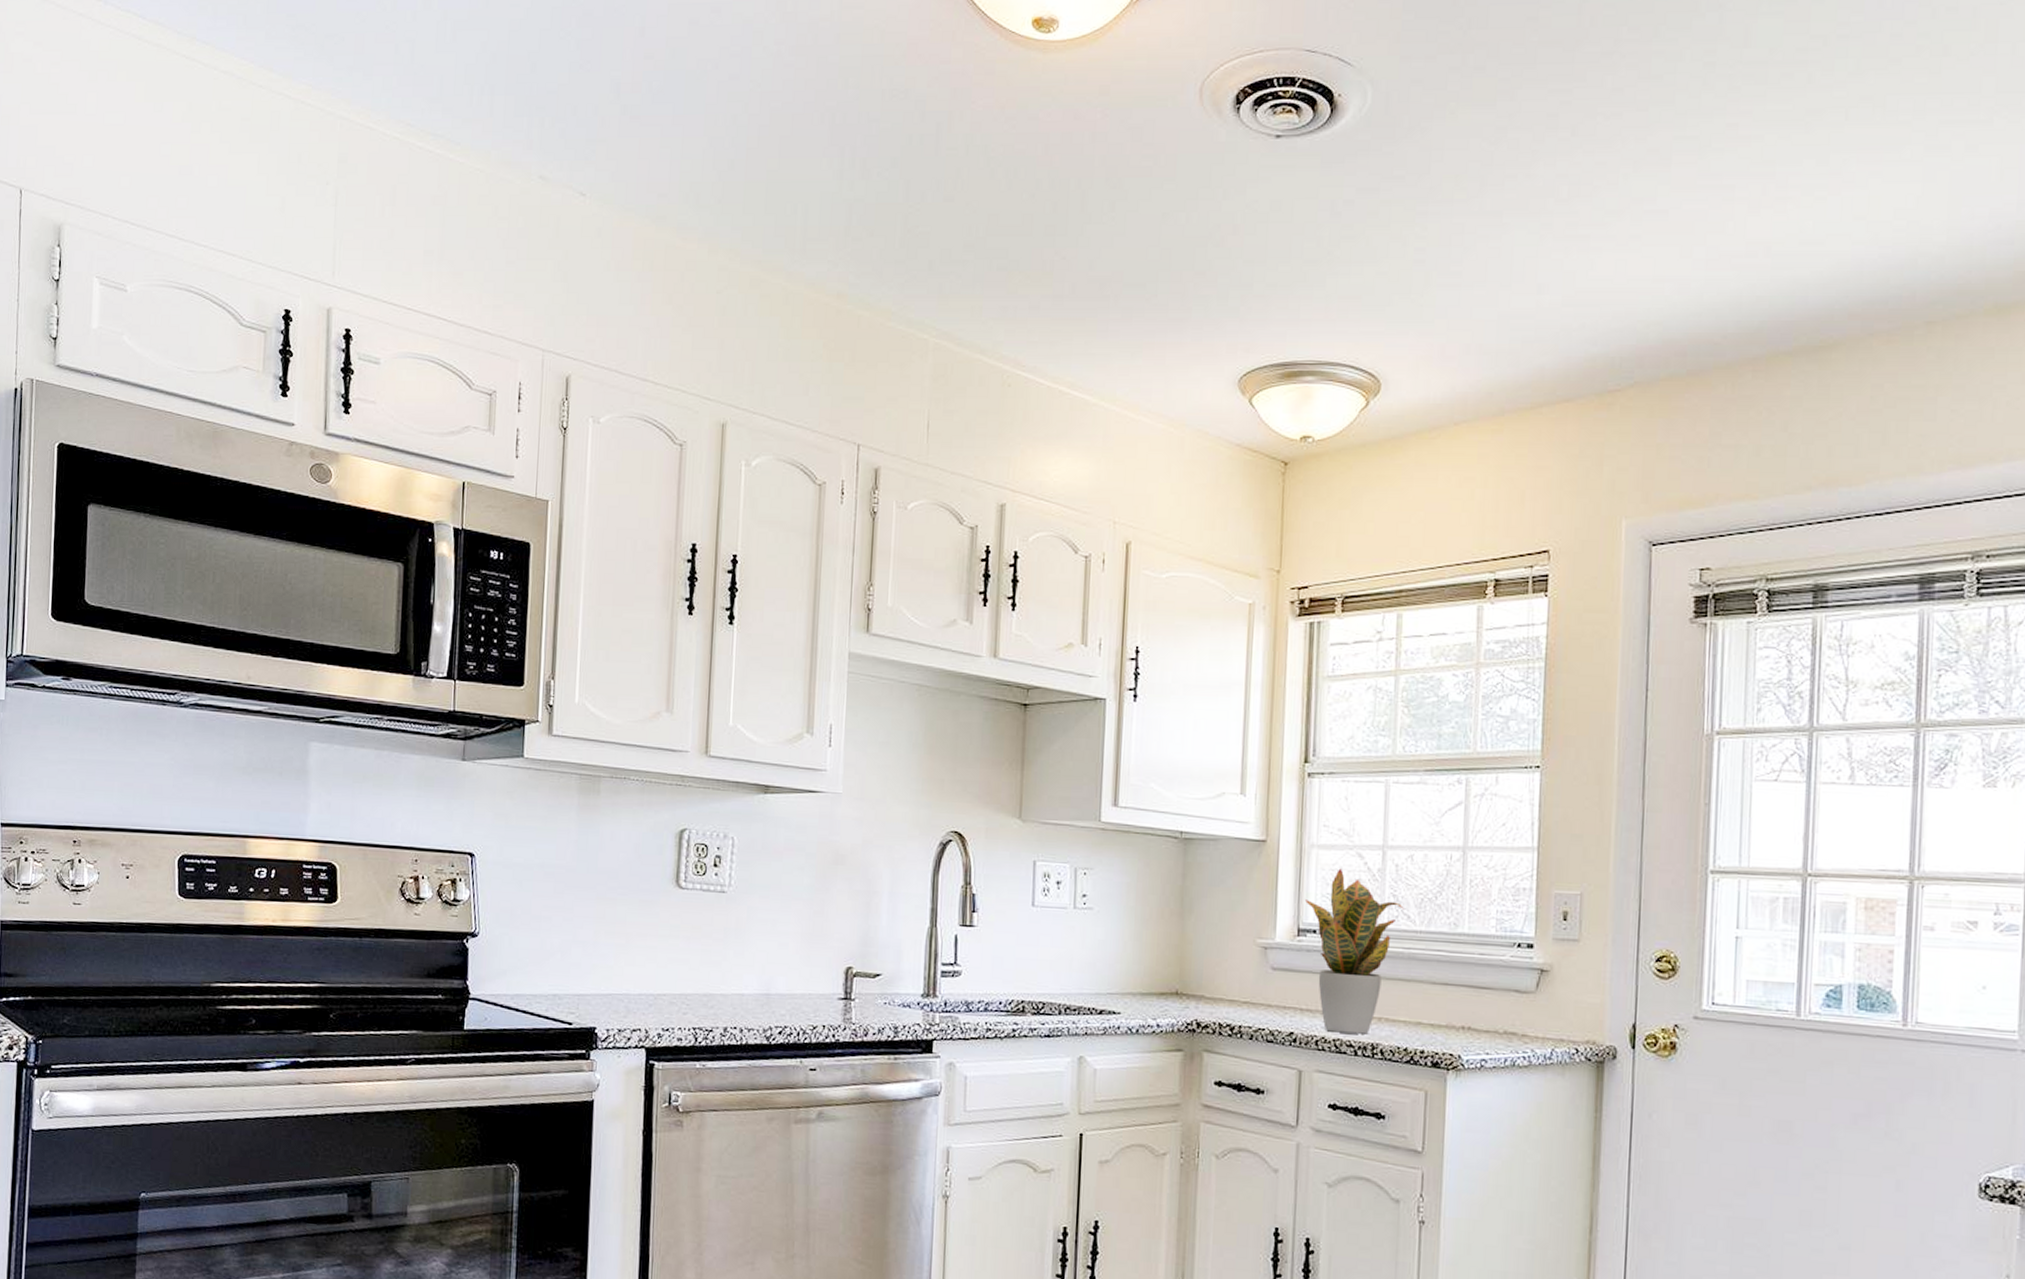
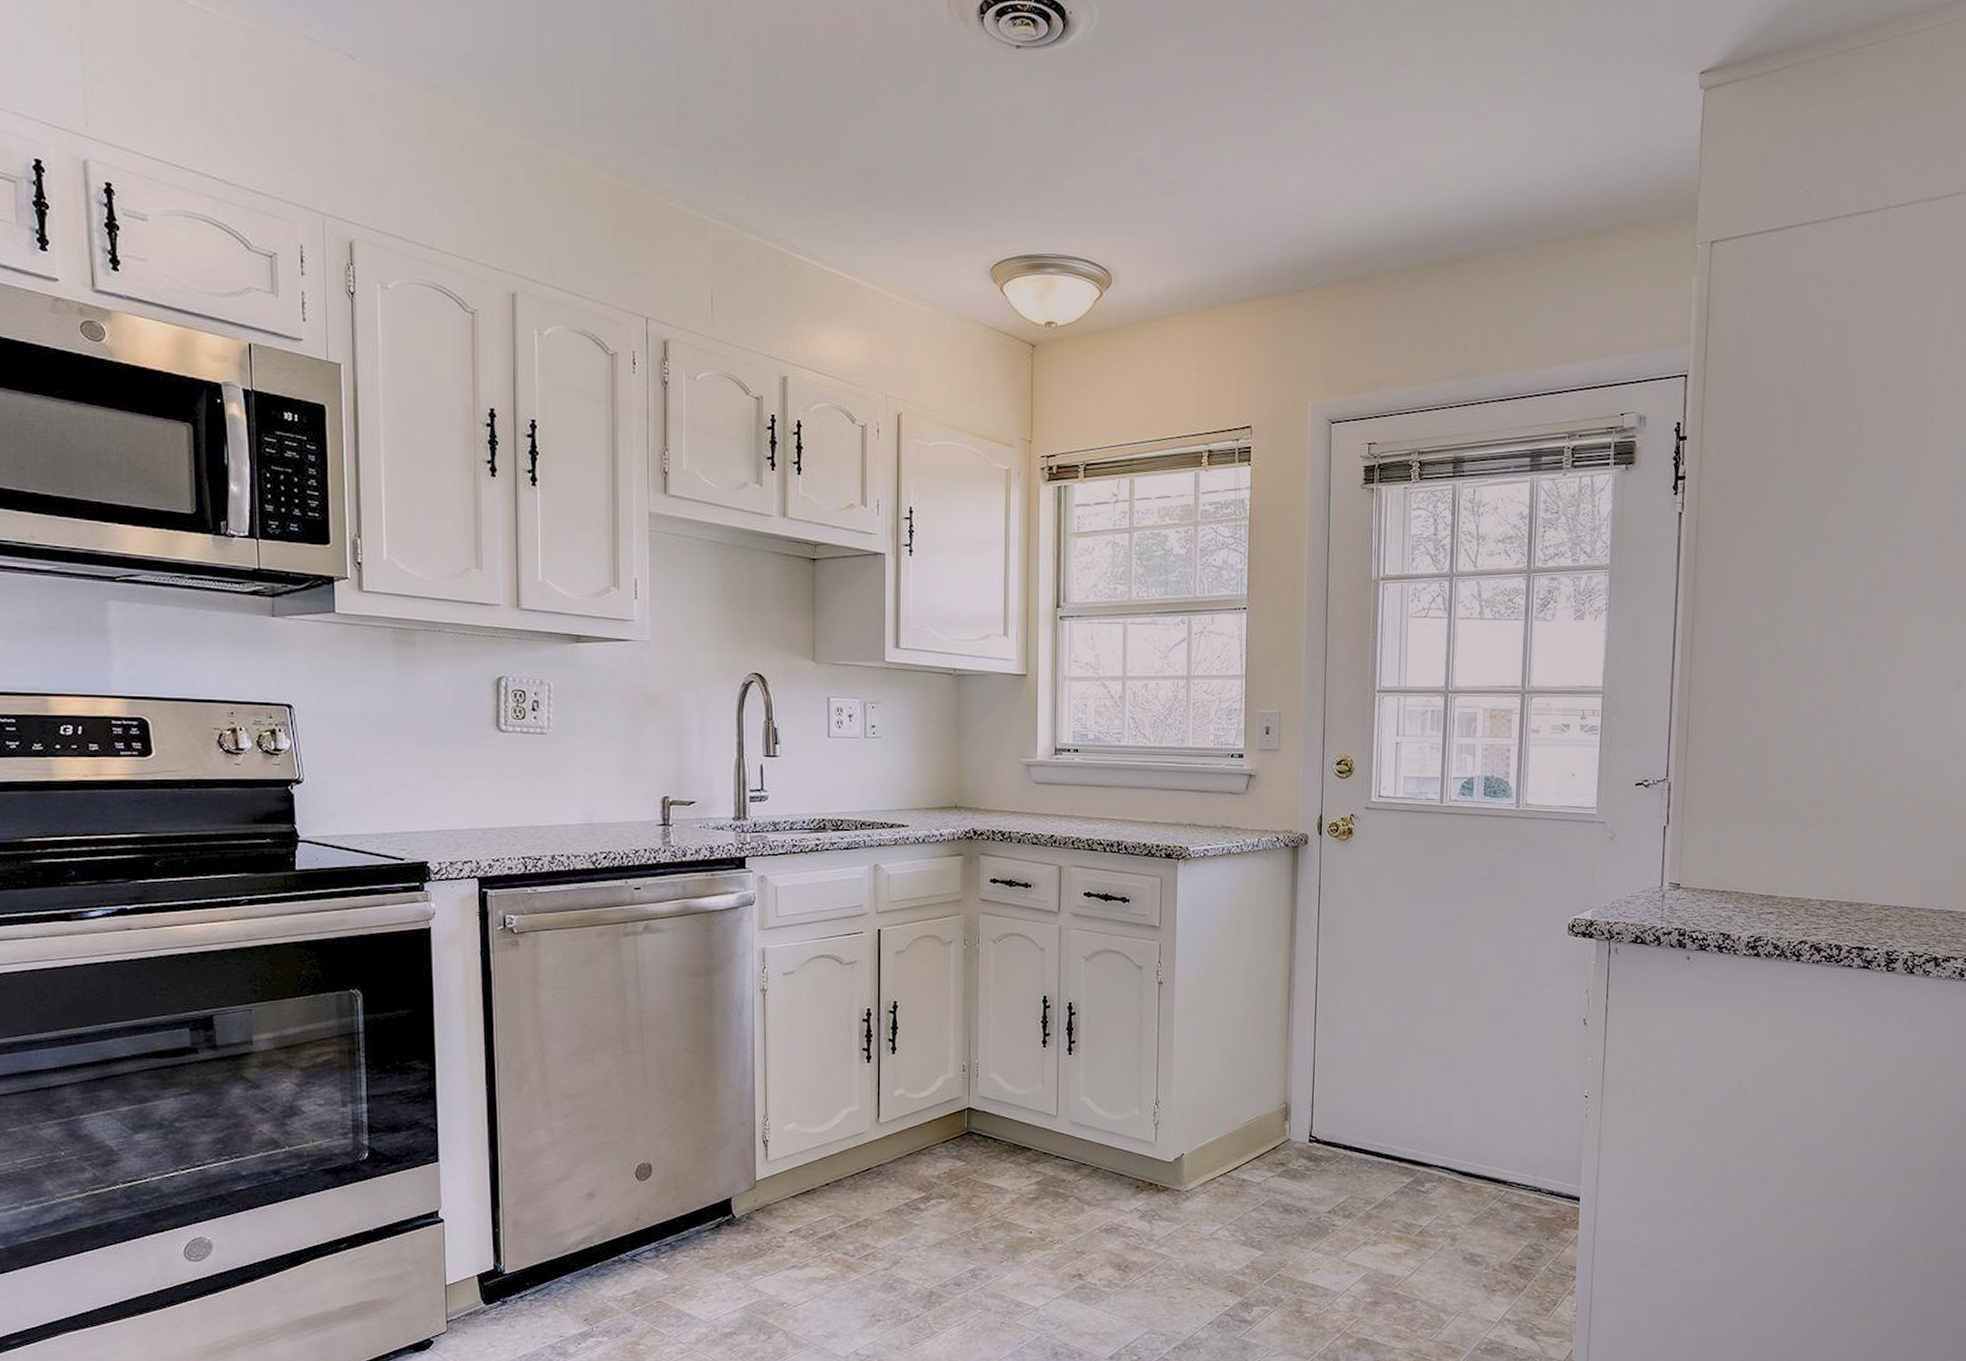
potted plant: present [1304,868,1405,1034] -> none [1059,697,1142,834]

